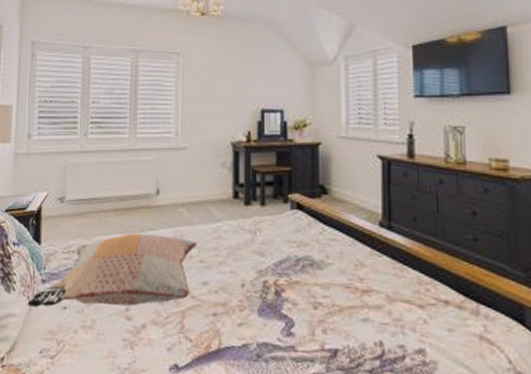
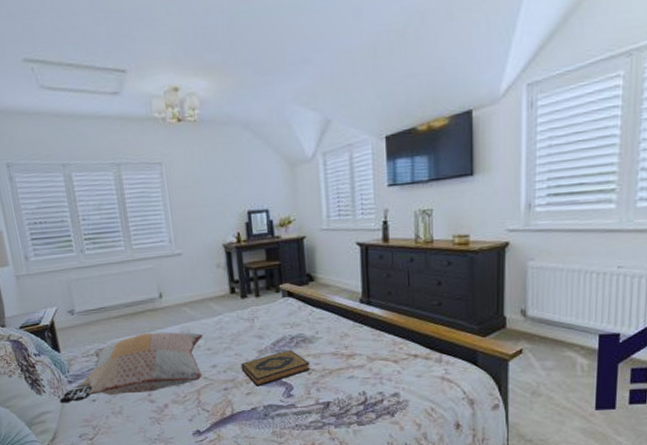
hardback book: none [236,274,318,317] -> present [241,349,311,387]

